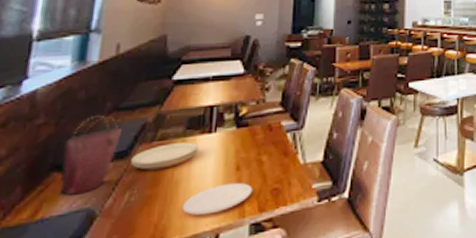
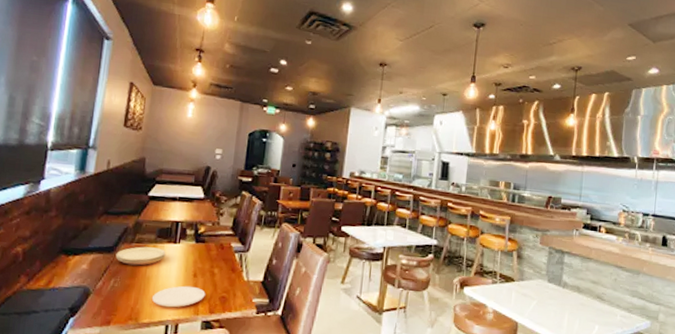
handbag: present [59,116,122,196] -> none [65,216,110,276]

